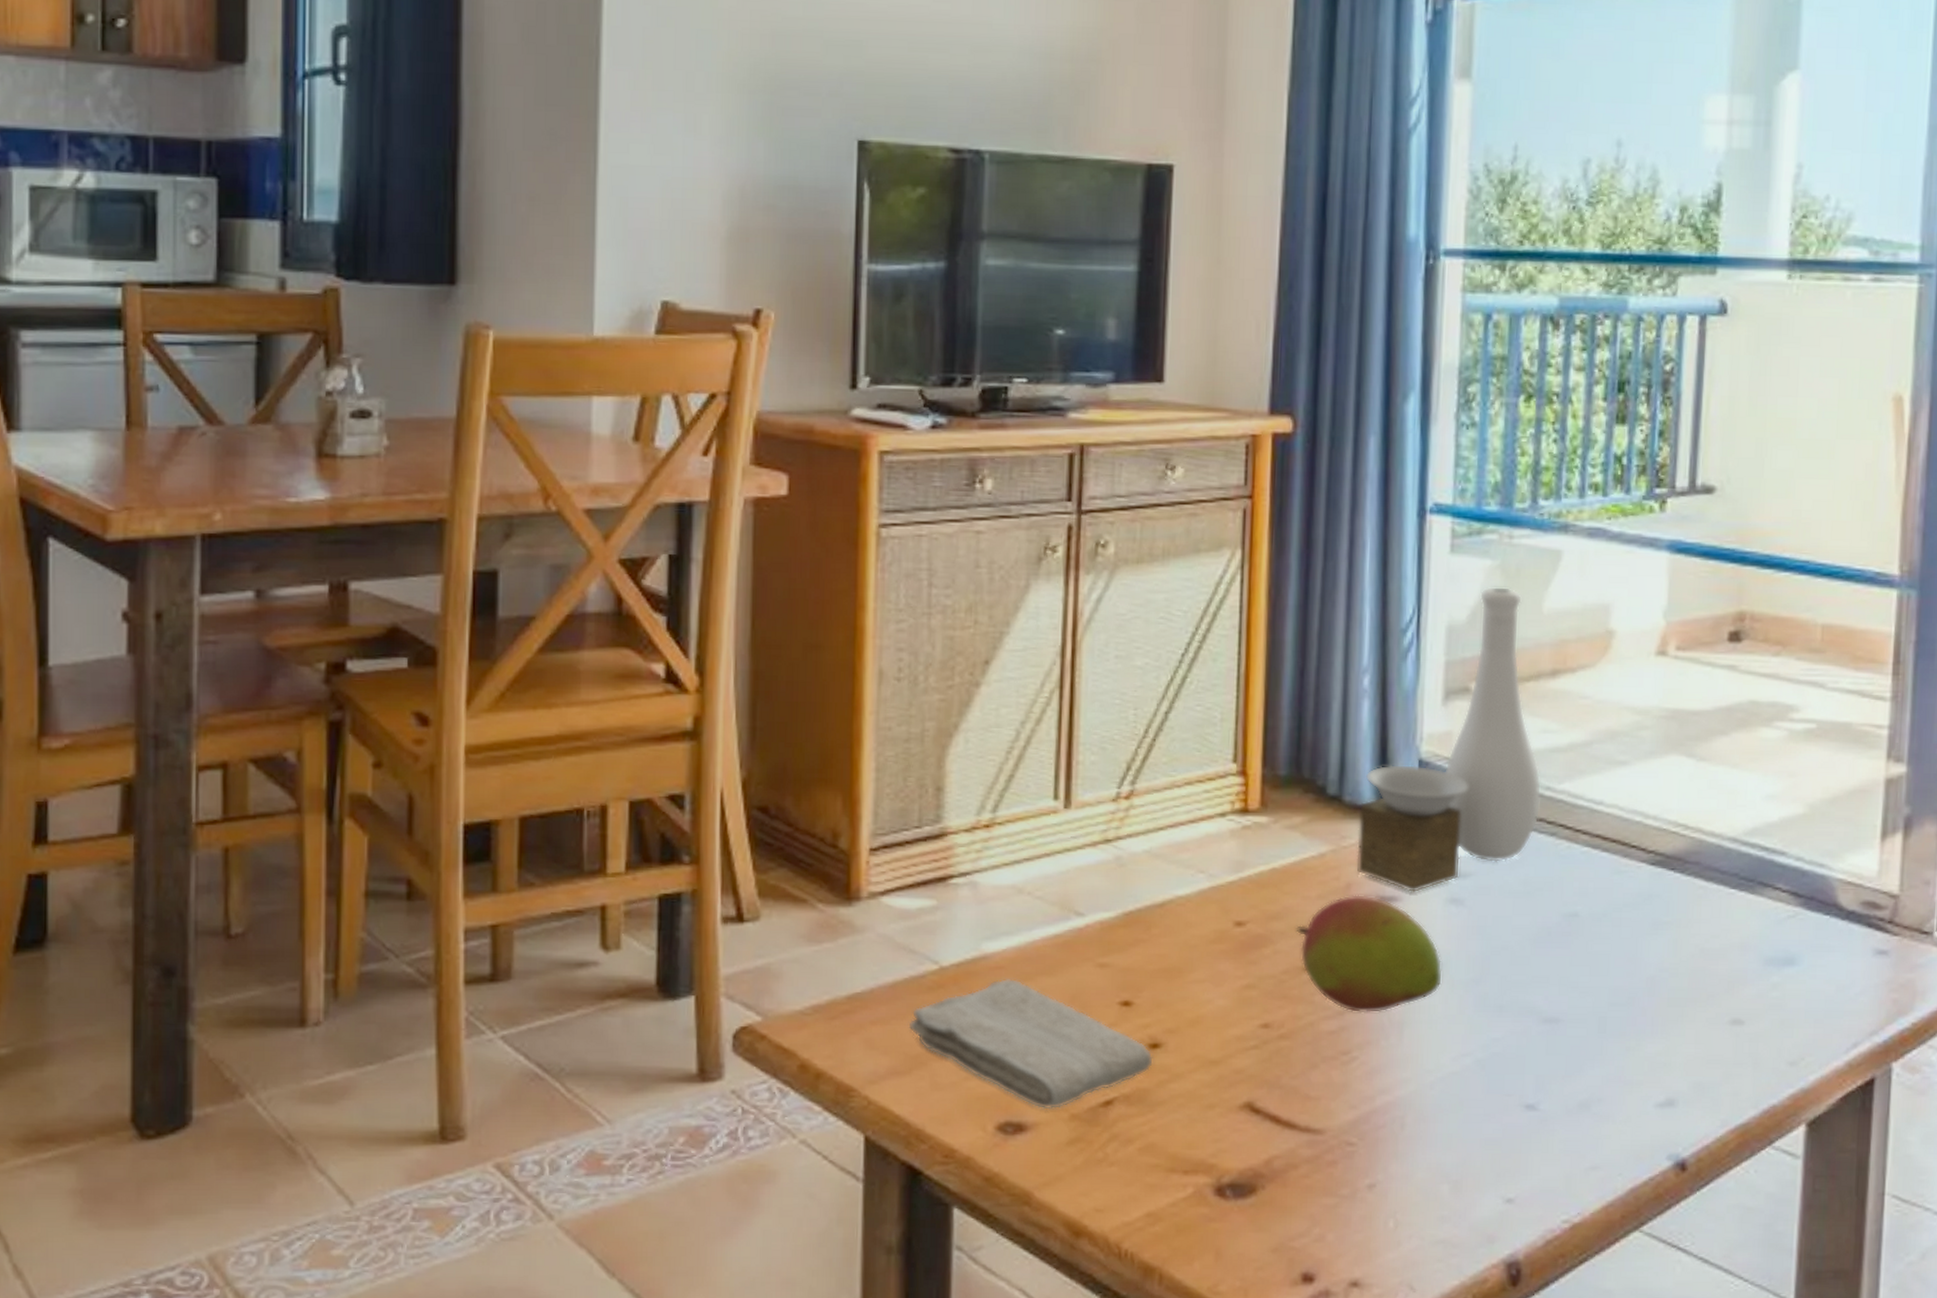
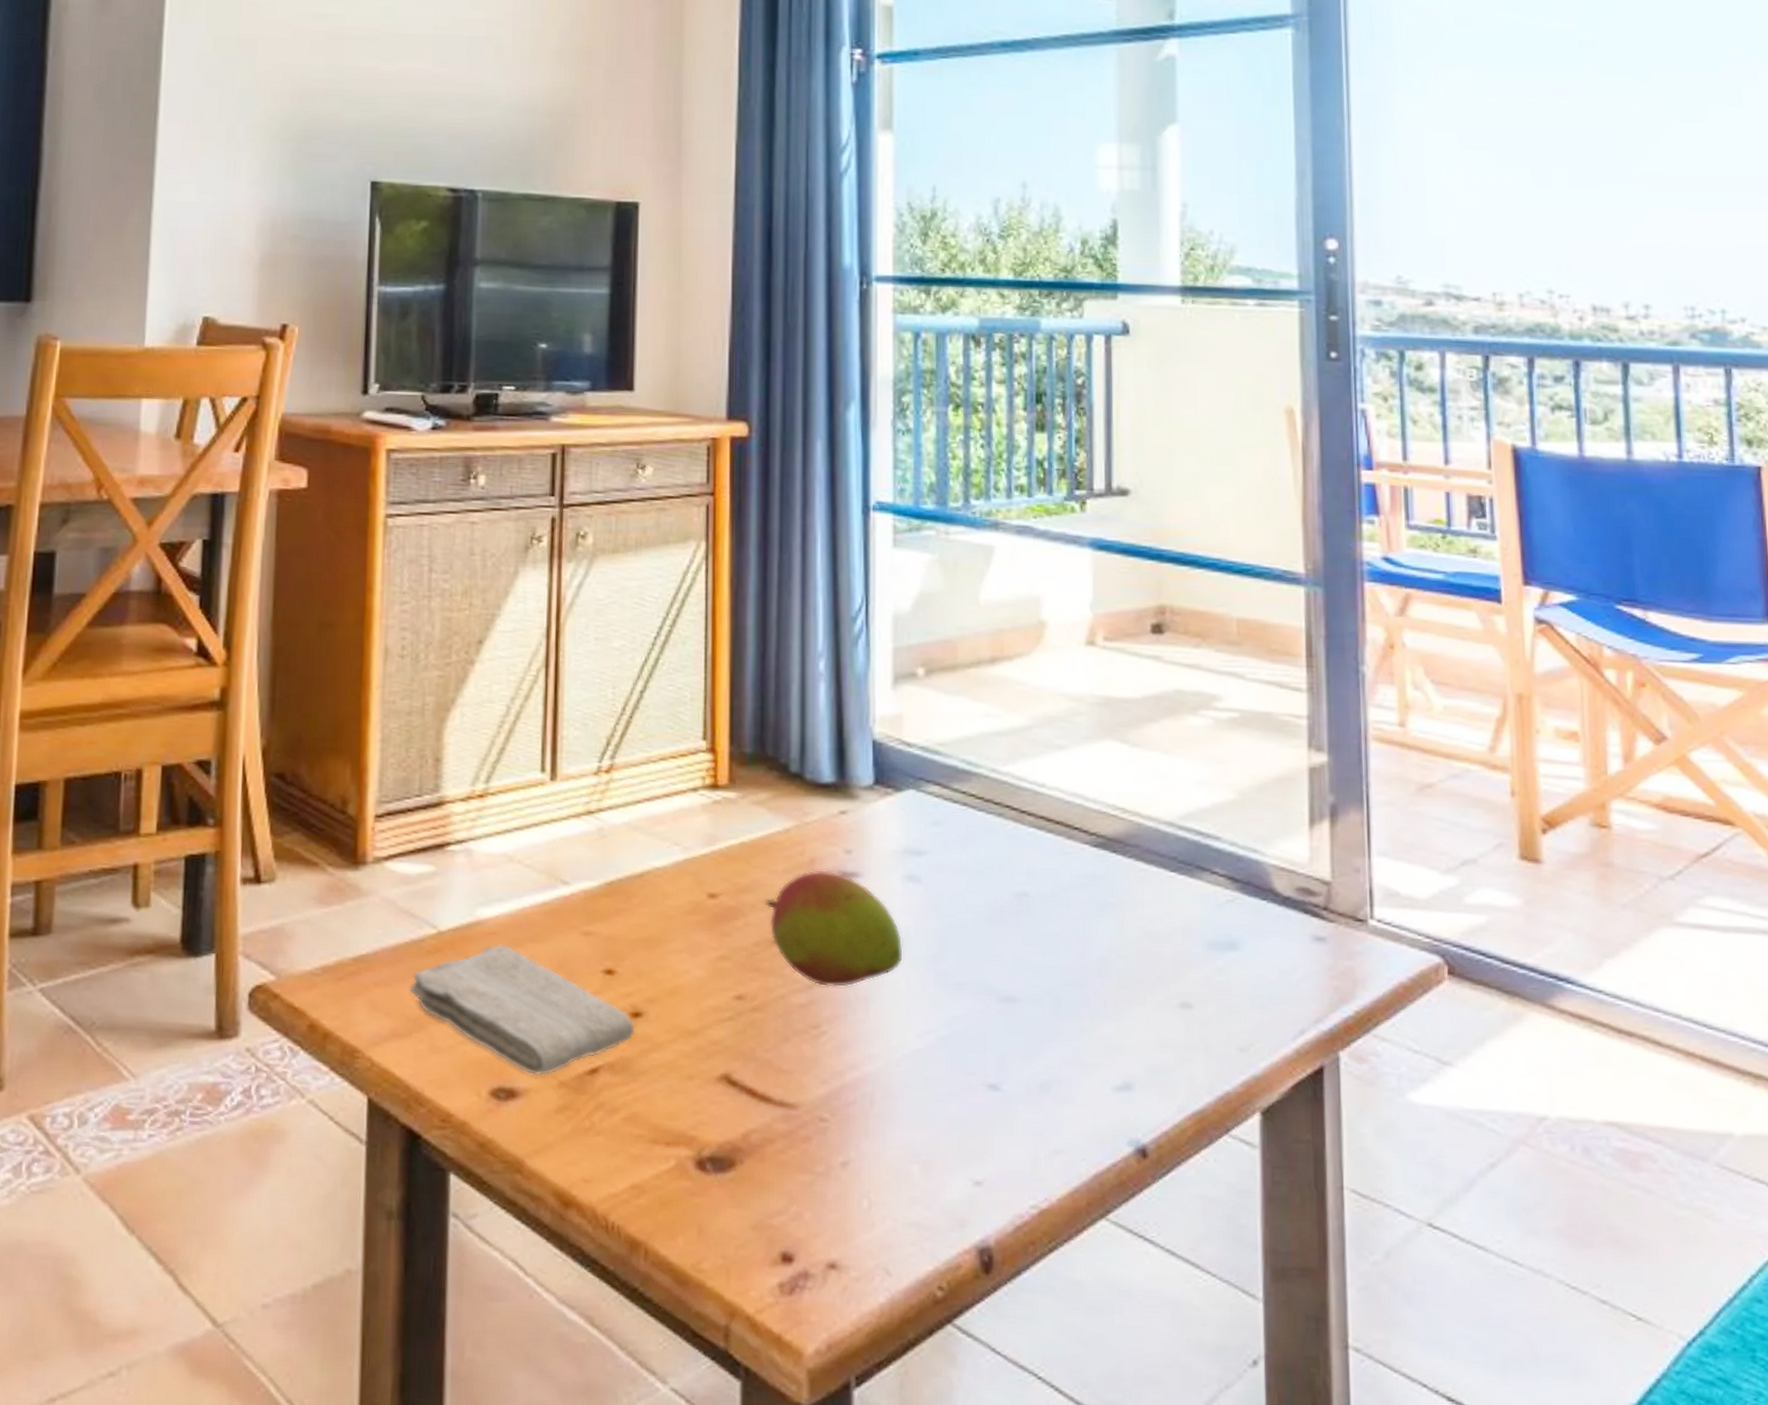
vase: present [1356,586,1542,893] -> none [819,578,988,870]

